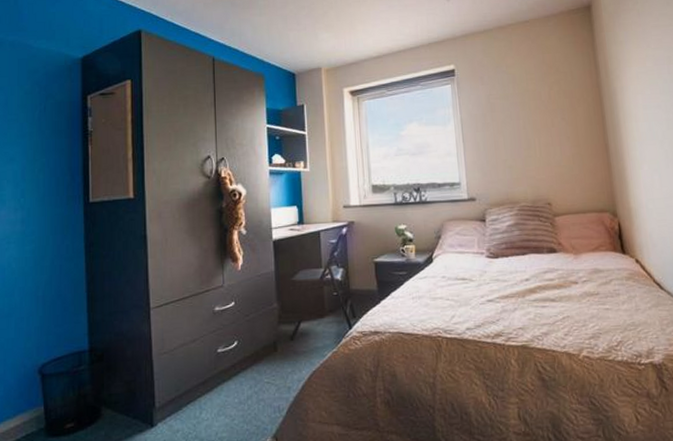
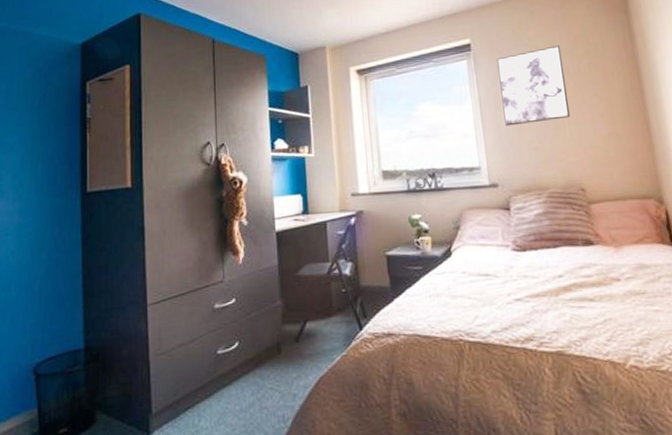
wall art: none [478,73,541,146] -> present [497,45,571,126]

